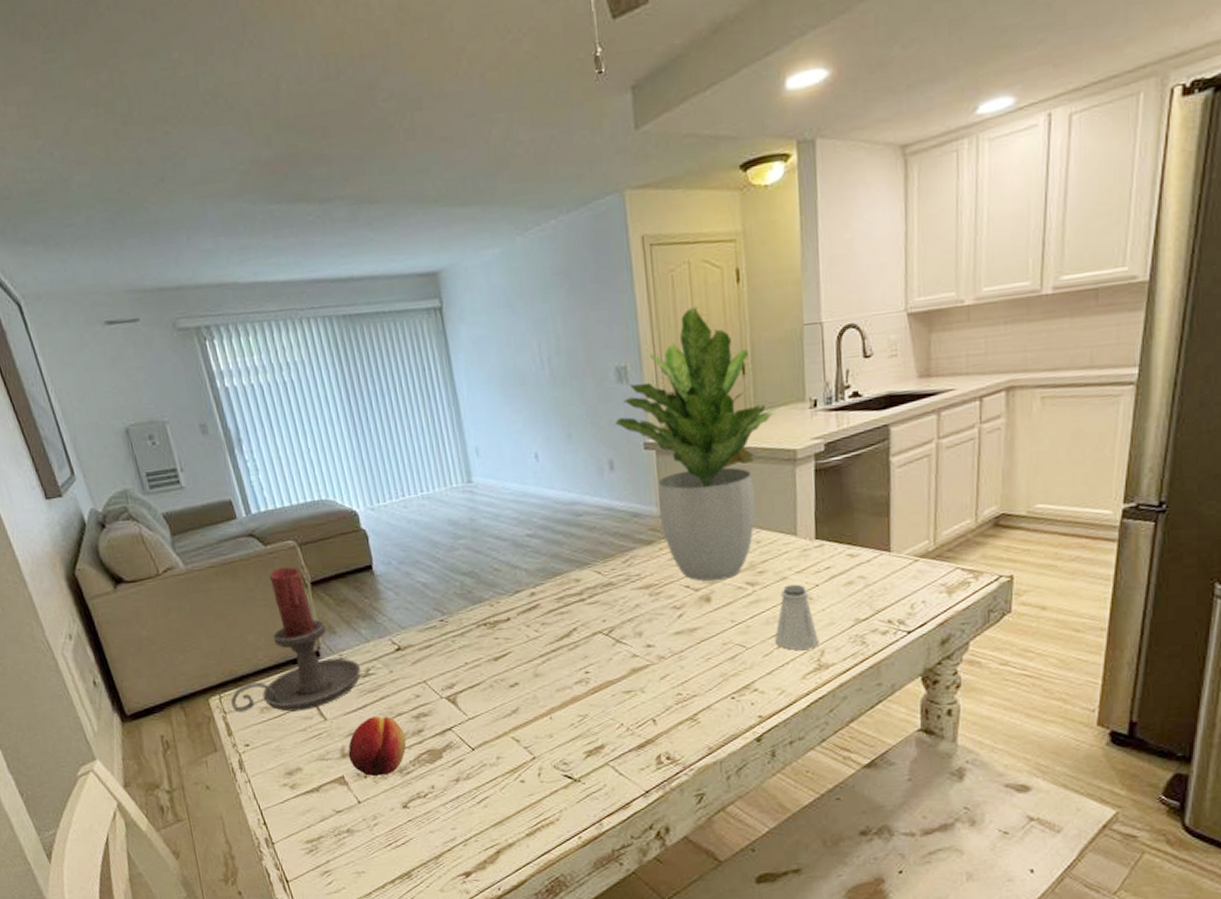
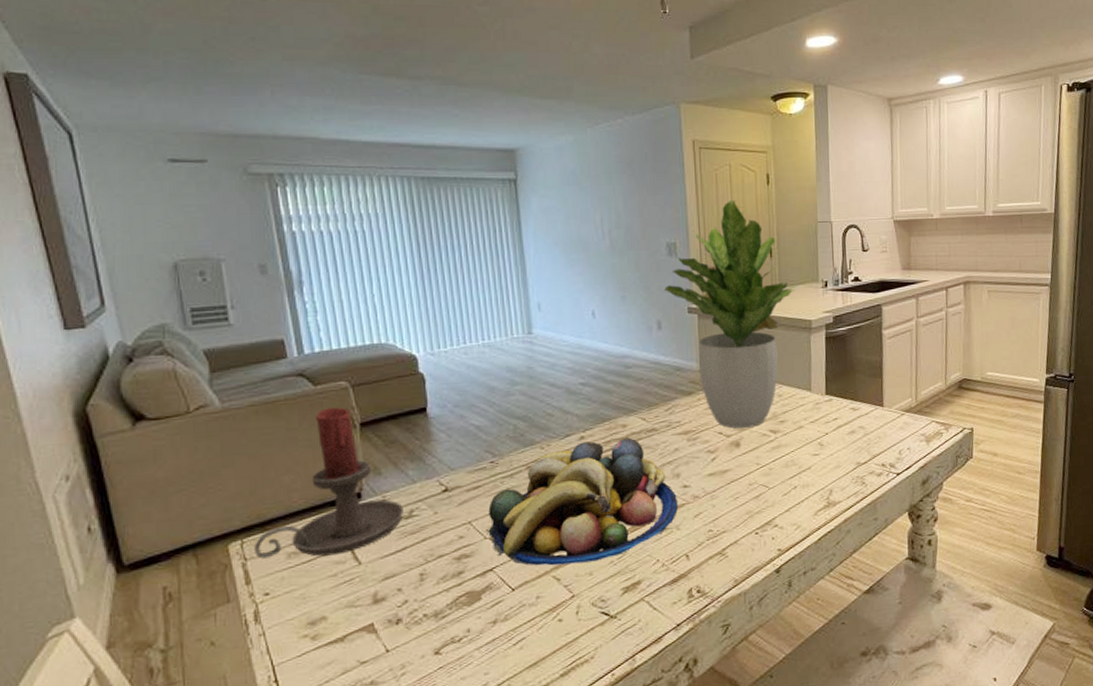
fruit: present [348,716,407,777] -> none [381,559,445,623]
fruit bowl: none [442,593,641,727] -> present [488,437,678,566]
saltshaker: present [775,584,818,650] -> none [792,432,828,490]

